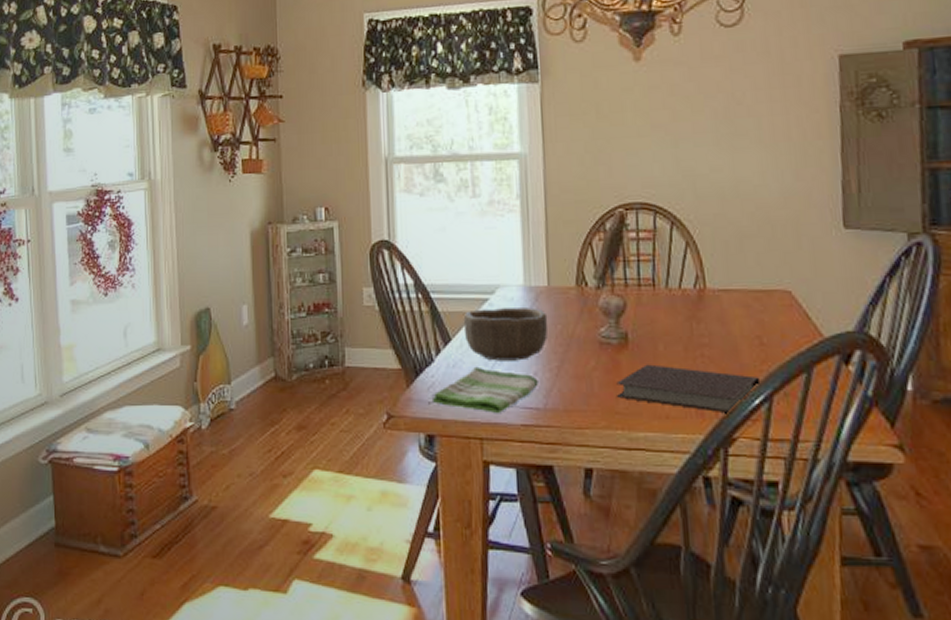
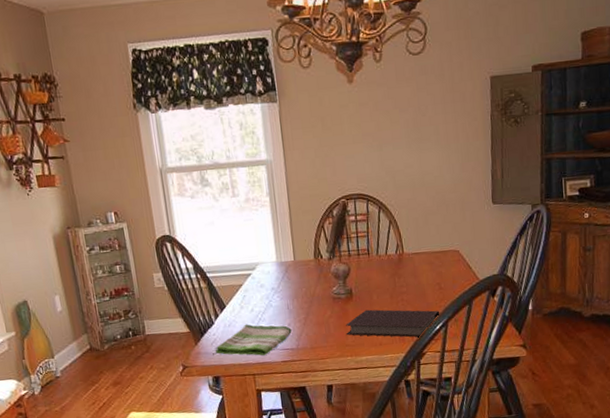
wooden bowl: present [463,307,548,361] -> none [233,277,296,319]

